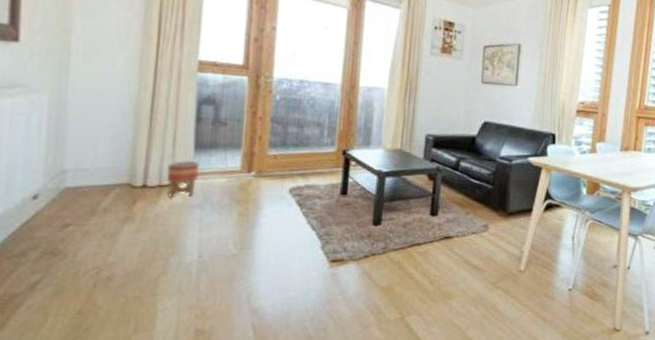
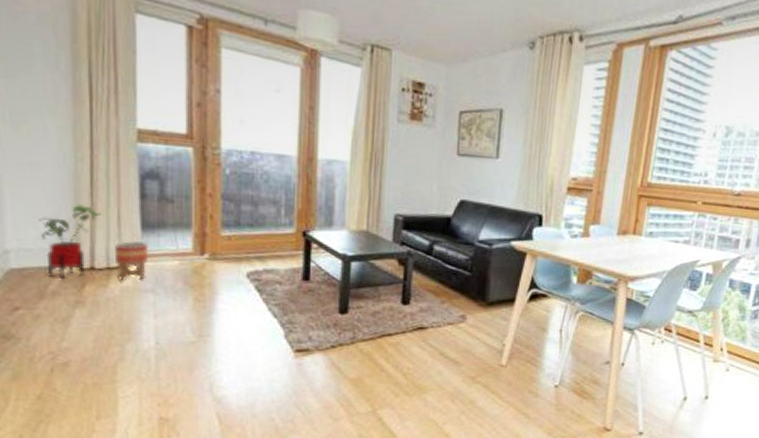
house plant: none [99,128,159,196] -> present [39,205,102,279]

